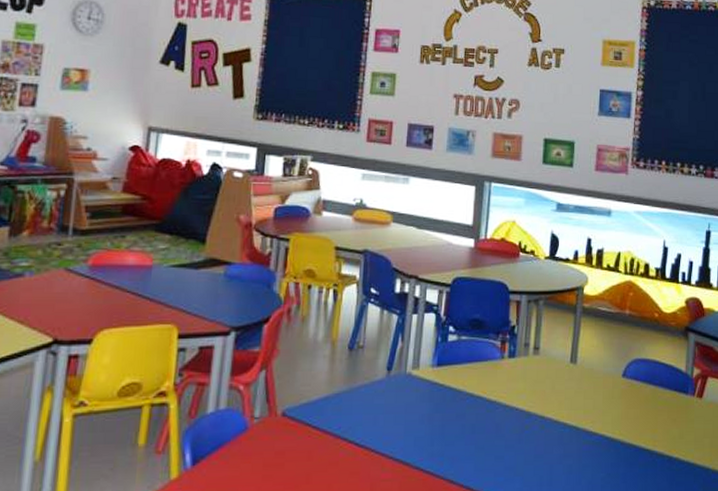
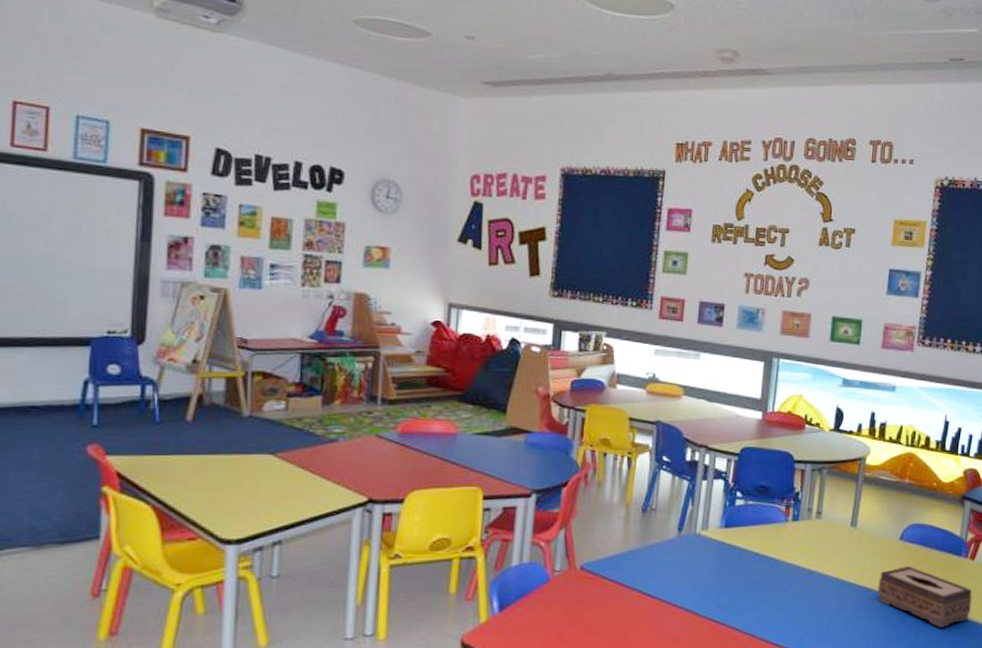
tissue box: none [601,405,702,475] -> present [877,565,972,627]

